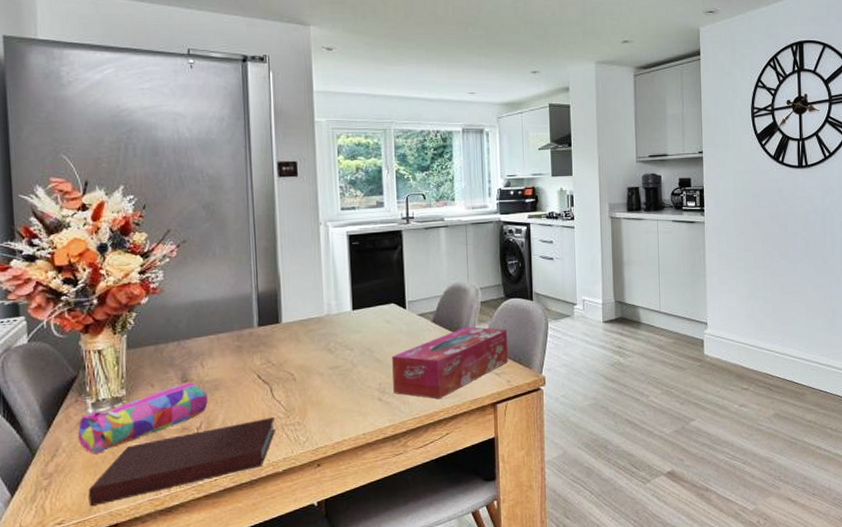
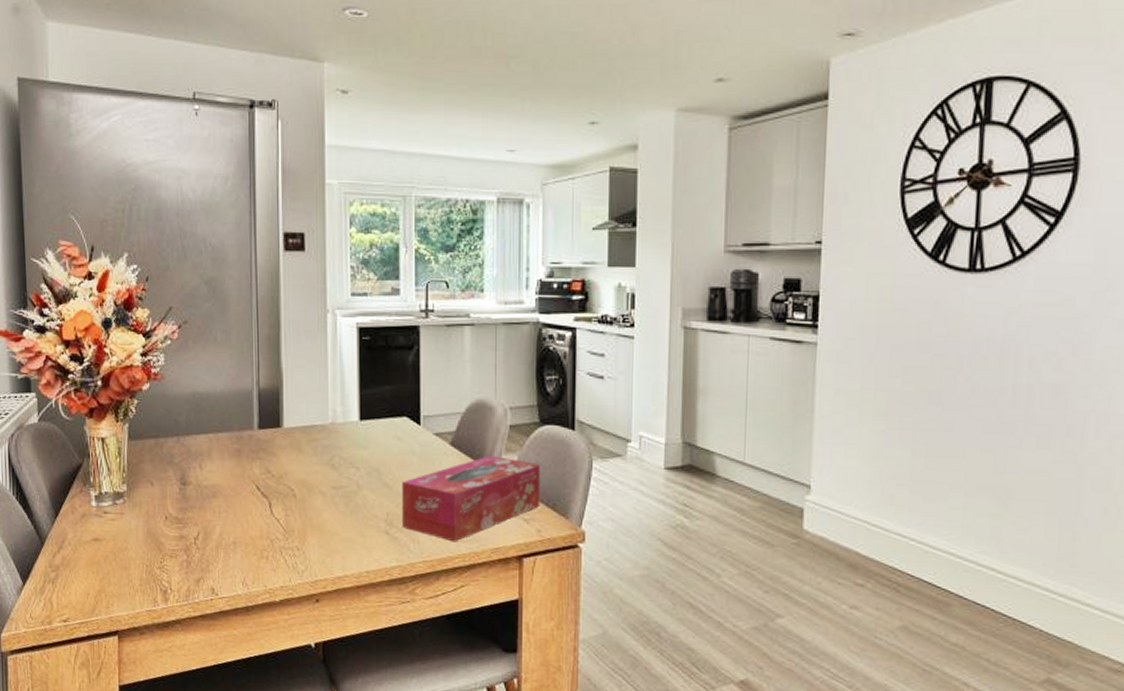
pencil case: present [77,381,208,454] -> none [81,484,205,552]
notebook: present [88,417,276,506] -> none [91,537,274,608]

